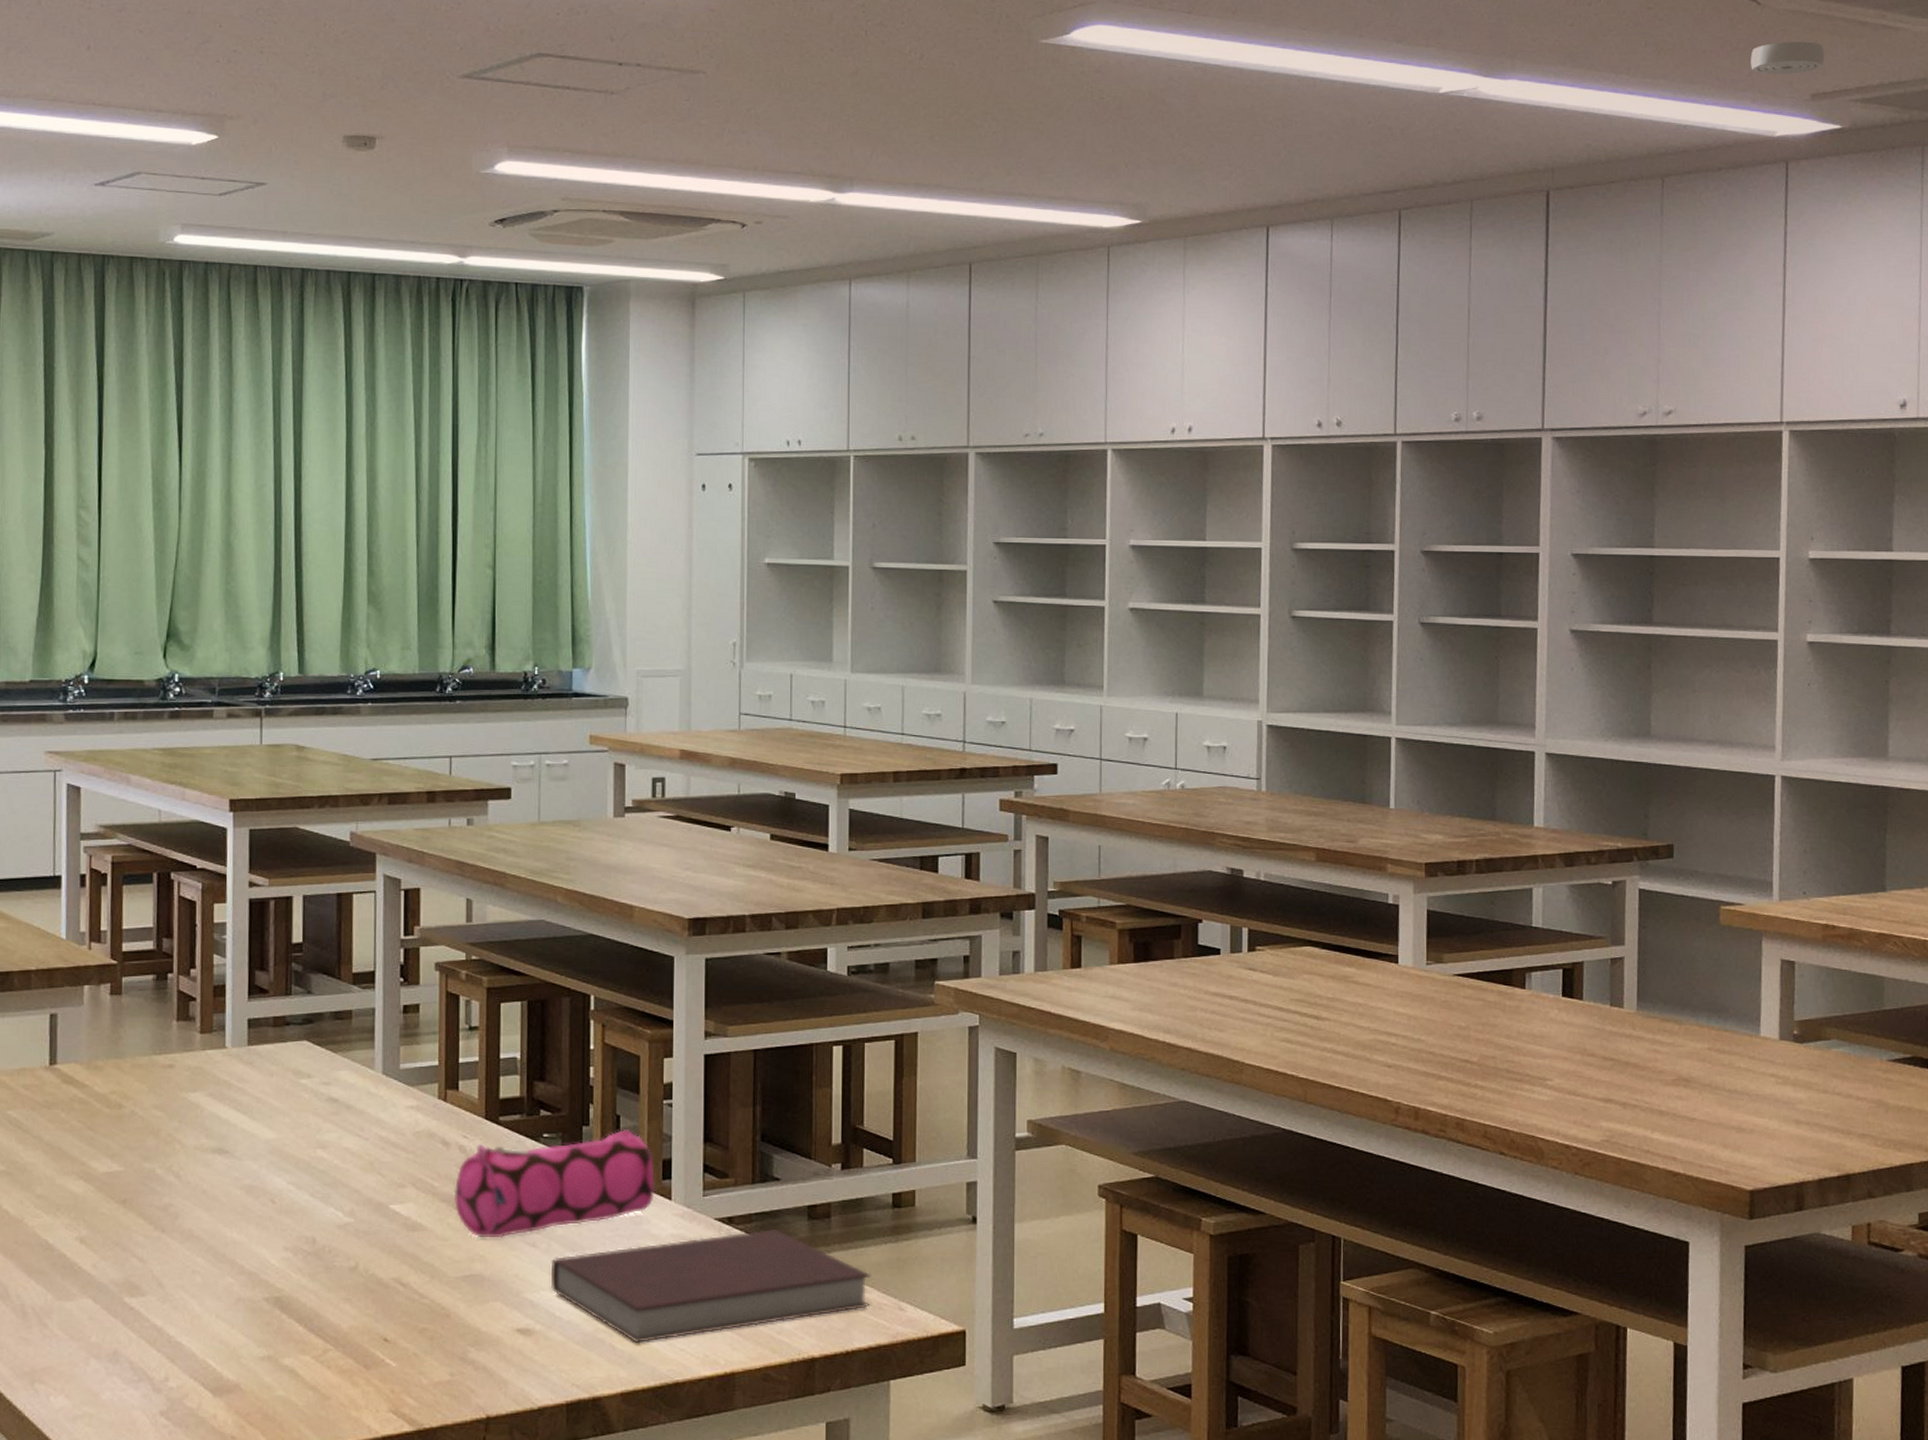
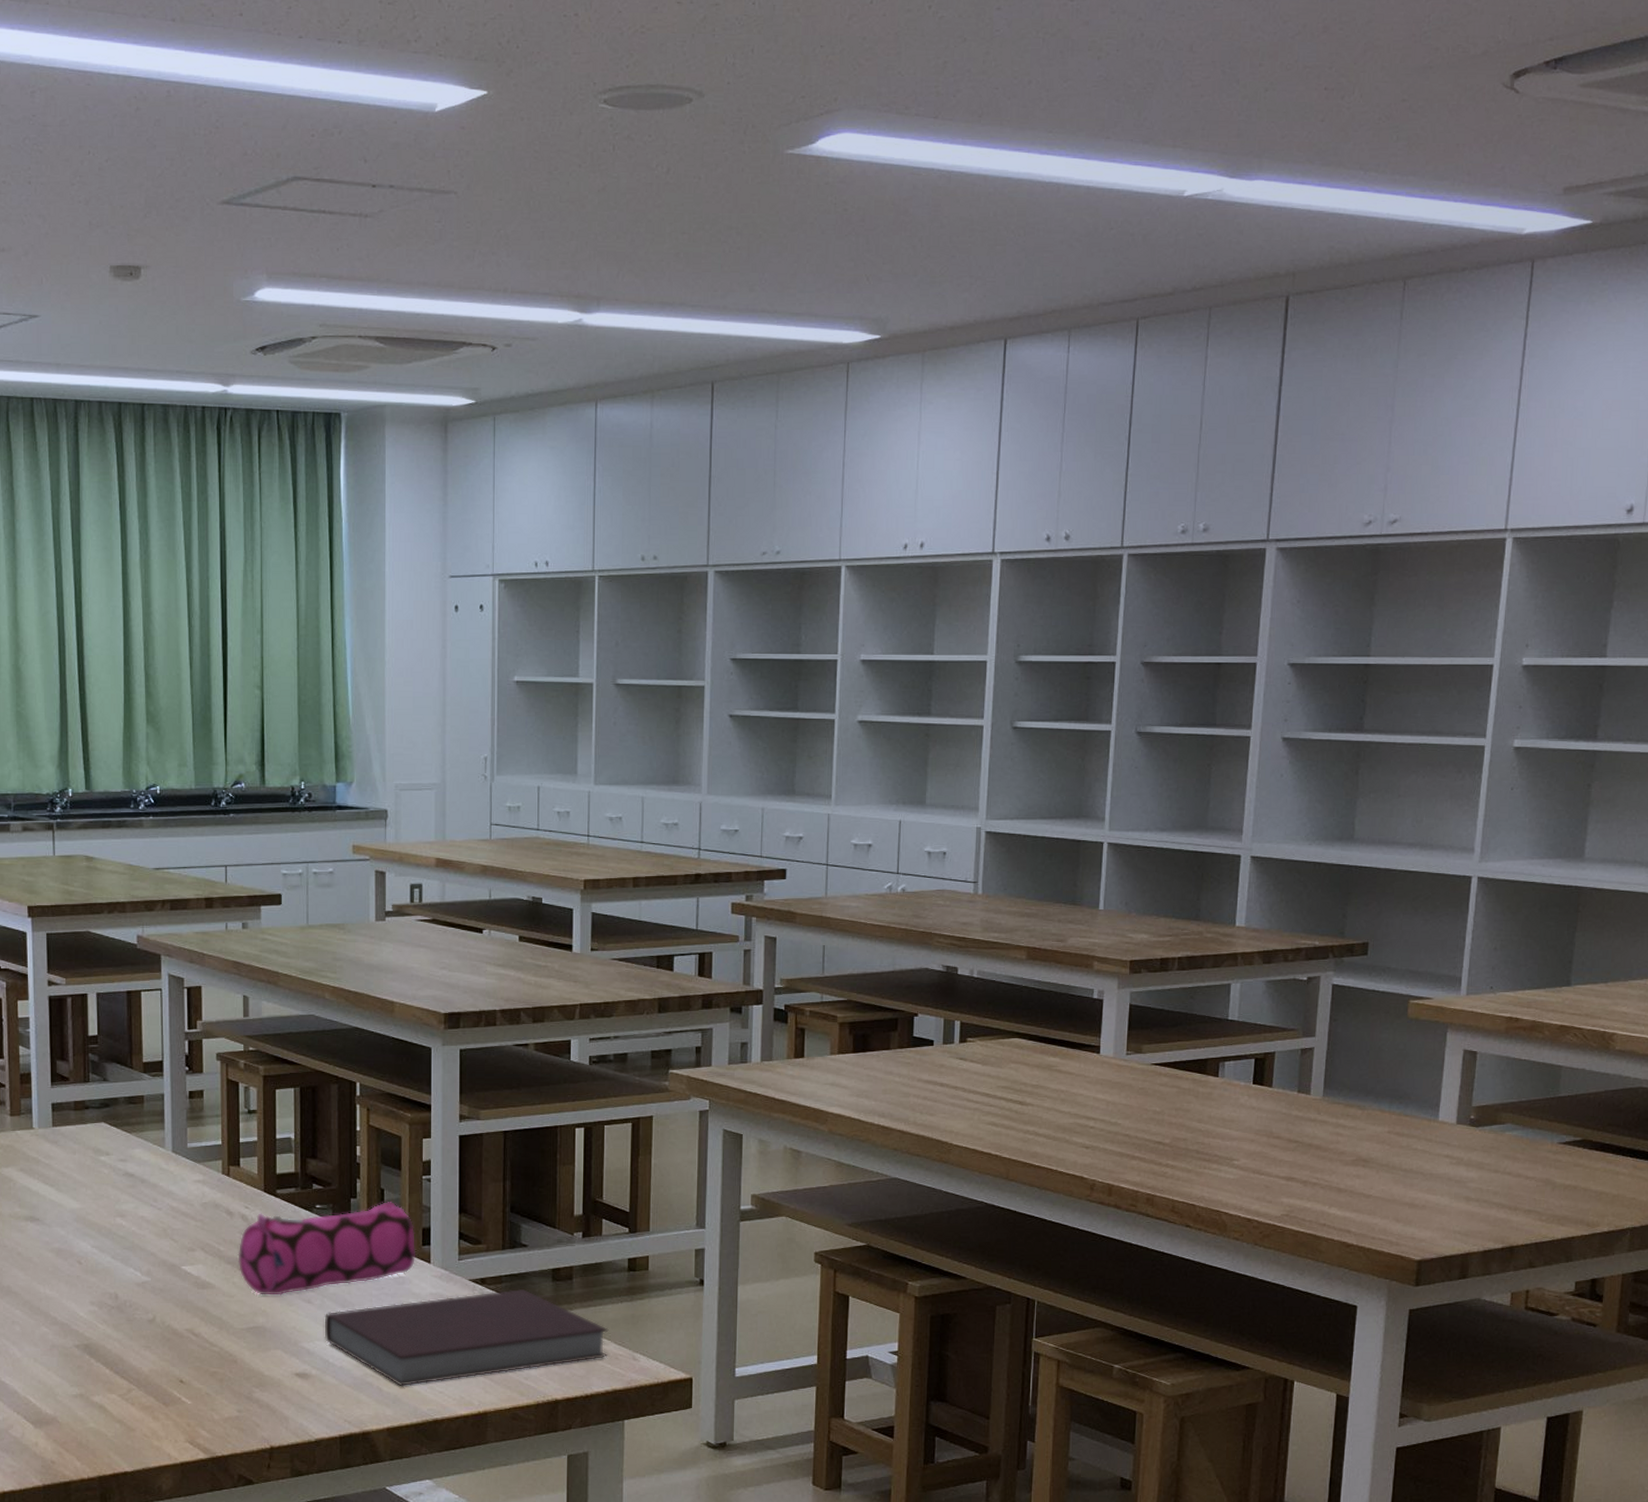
smoke detector: present [1750,41,1825,75] -> none [1504,131,1581,168]

